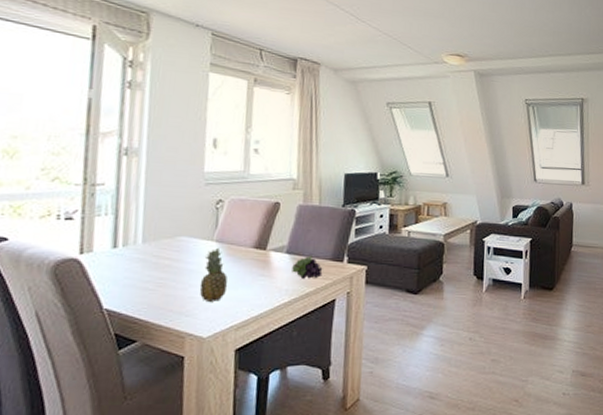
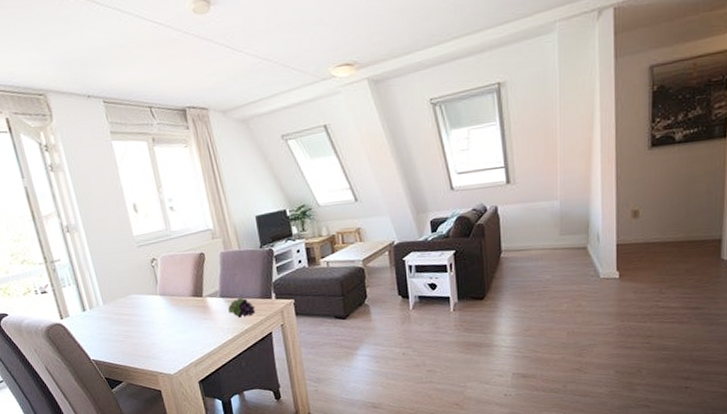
fruit: present [199,247,228,301] -> none [155,300,180,346]

